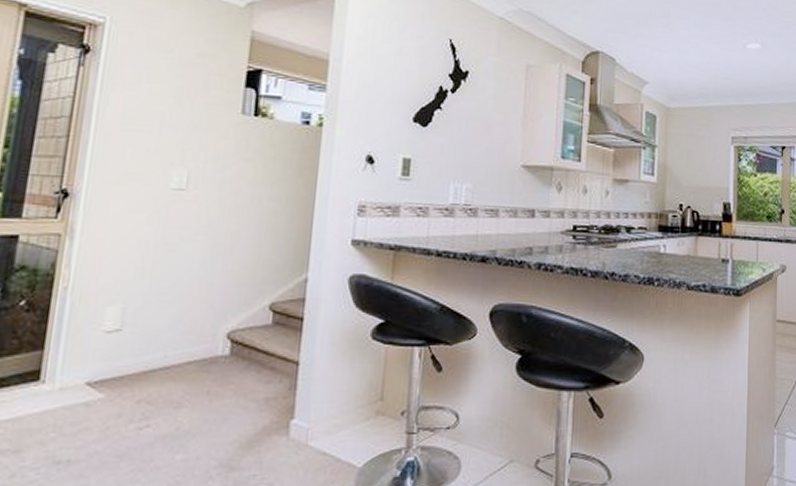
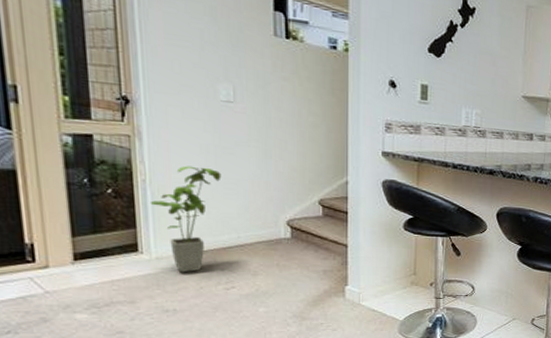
house plant: none [66,268,158,408] -> present [150,166,222,273]

